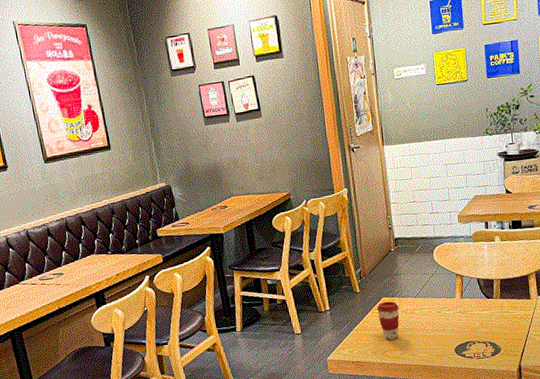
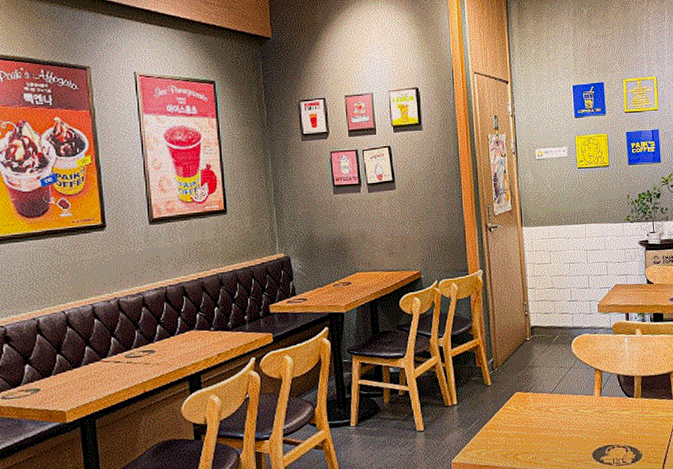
coffee cup: present [376,301,400,340] -> none [508,396,534,442]

